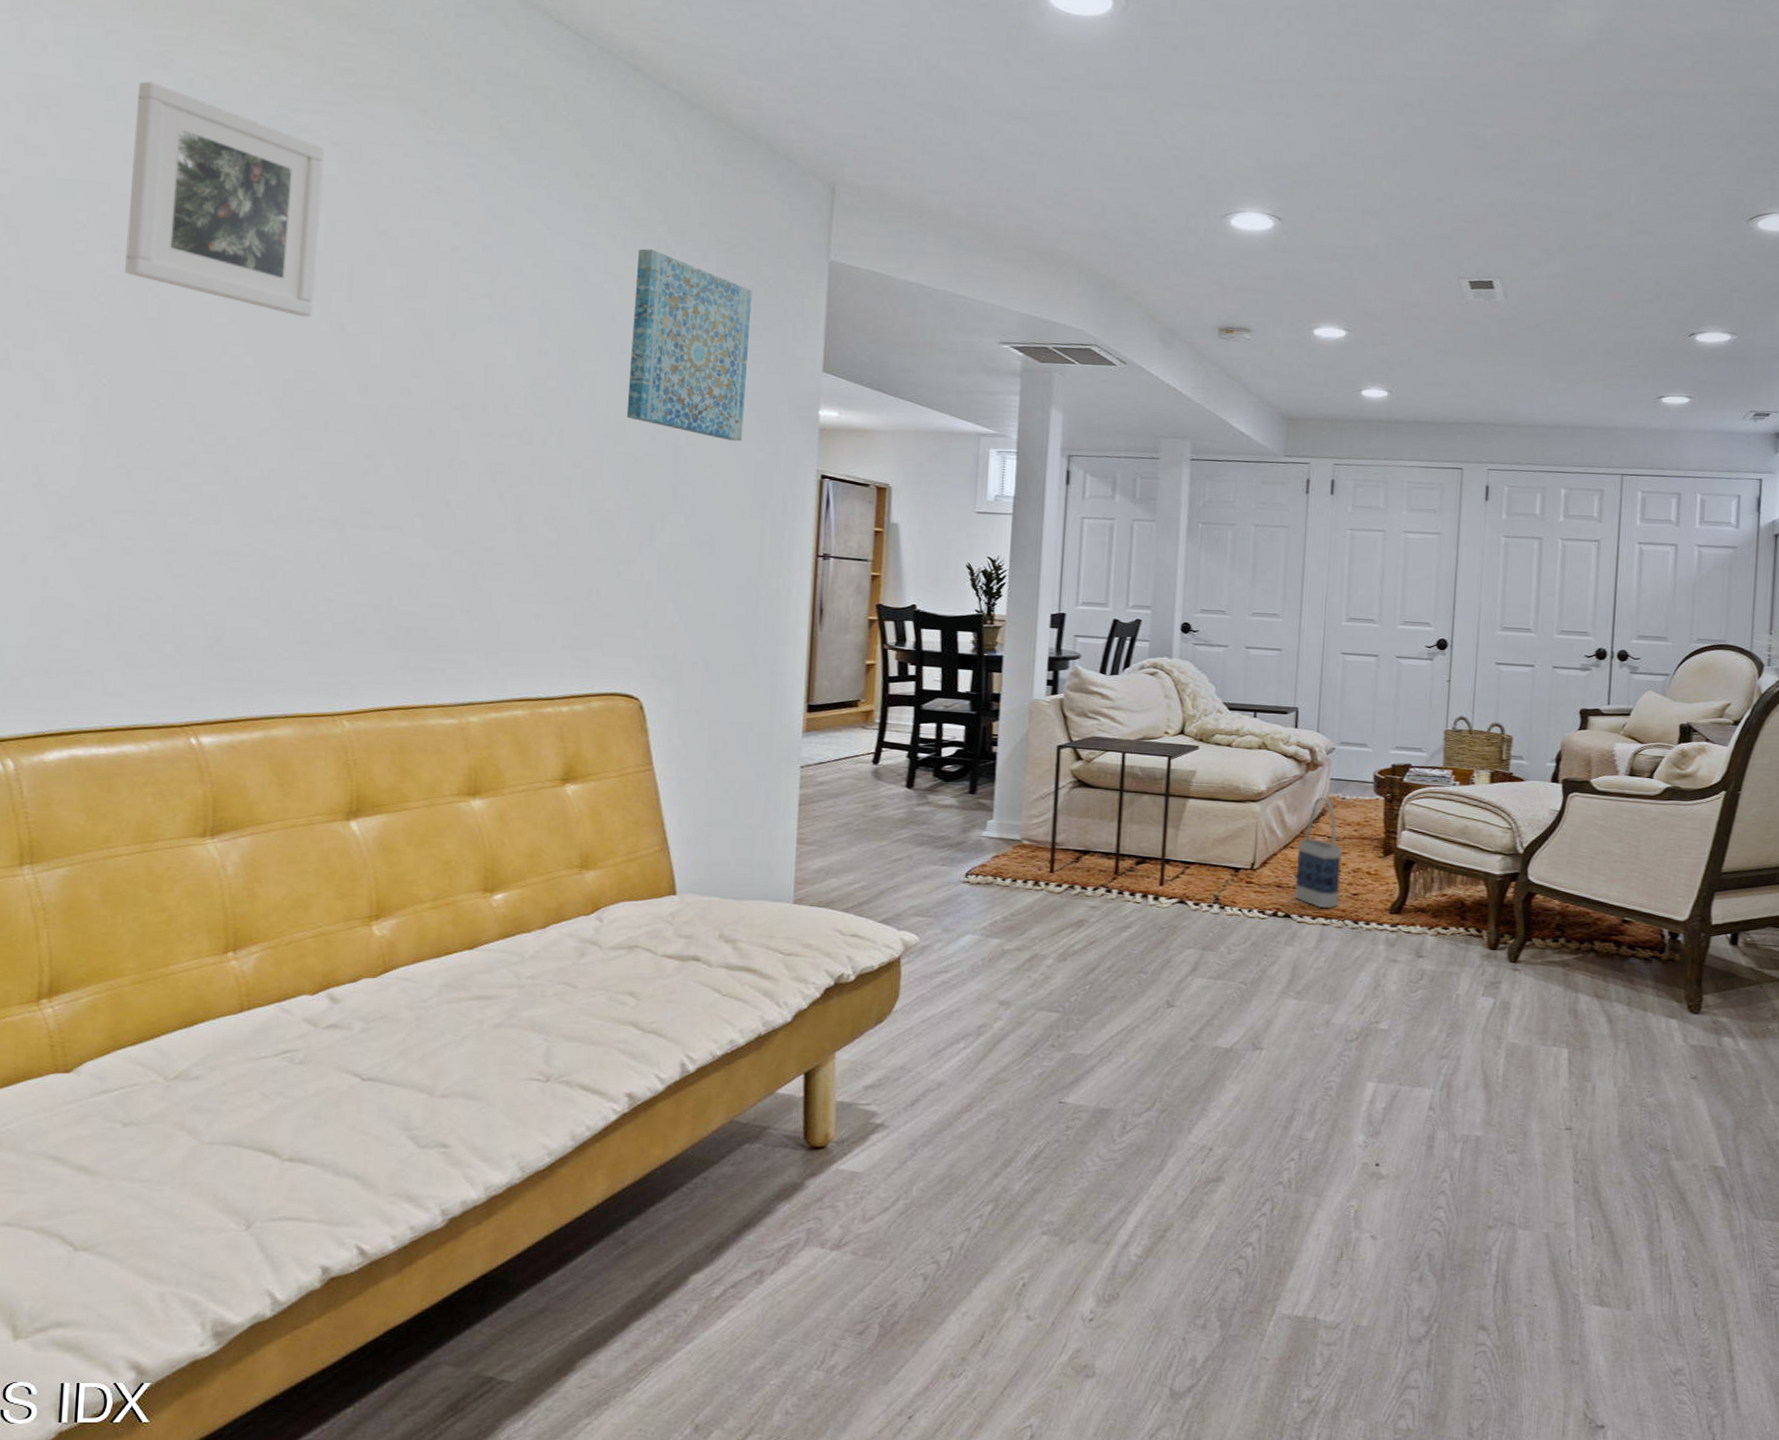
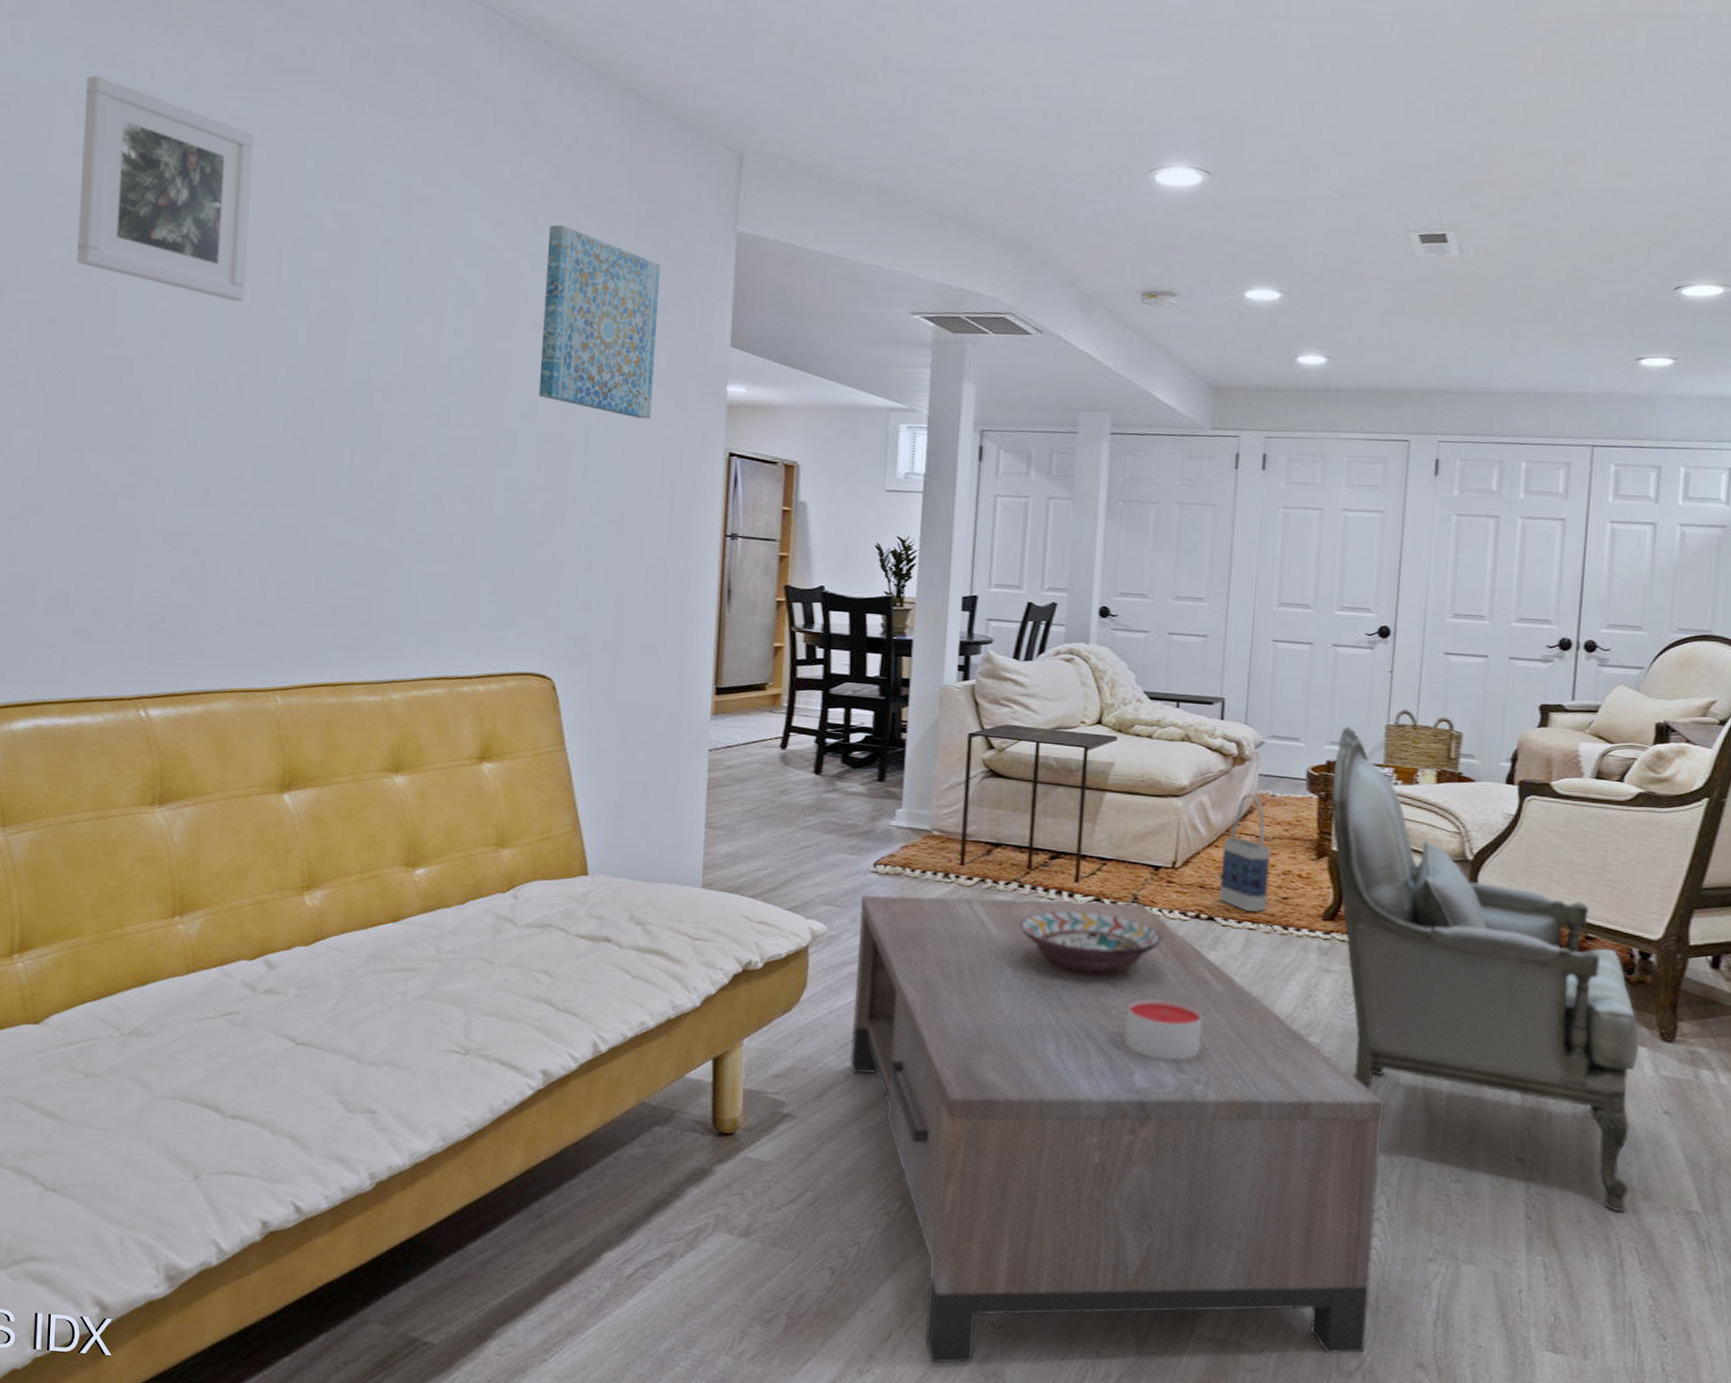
coffee table: none [941,903,1447,1362] -> present [849,894,1384,1364]
decorative bowl: none [1107,913,1241,974] -> present [1020,911,1161,976]
candle: none [1208,994,1280,1053] -> present [1125,999,1202,1061]
armchair: none [1396,732,1671,1171] -> present [1331,726,1640,1211]

